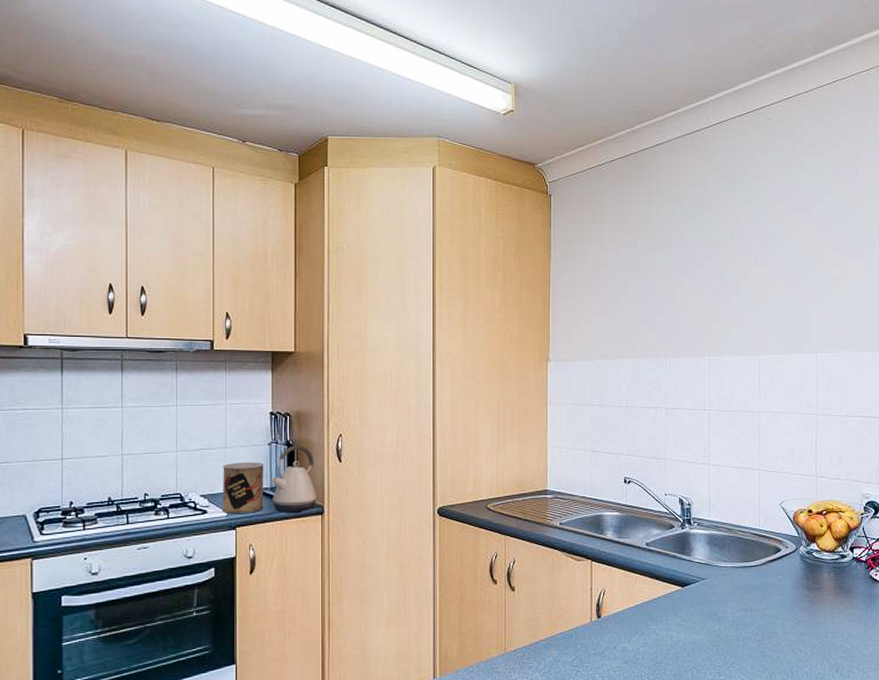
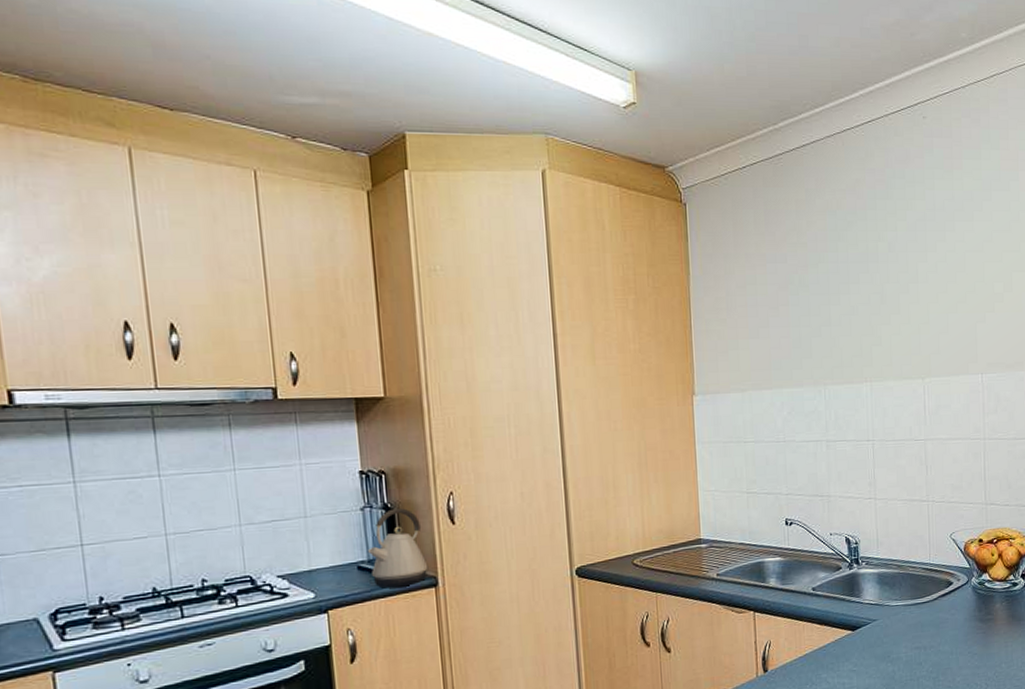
tin can: present [222,462,264,514] -> none [303,531,362,596]

